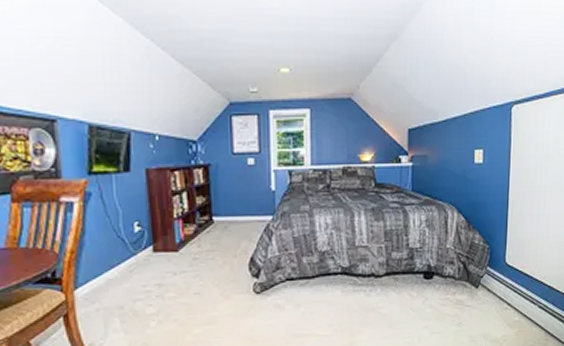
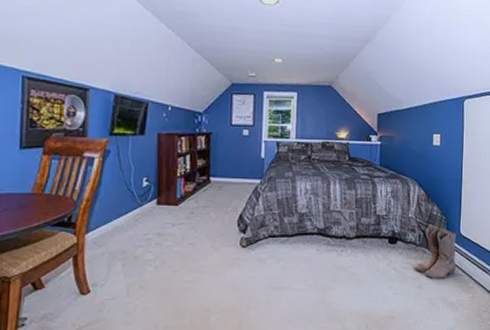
boots: none [453,253,502,315] -> present [414,223,457,279]

